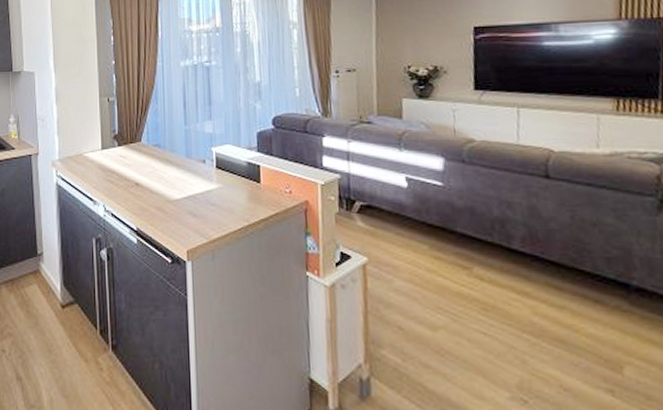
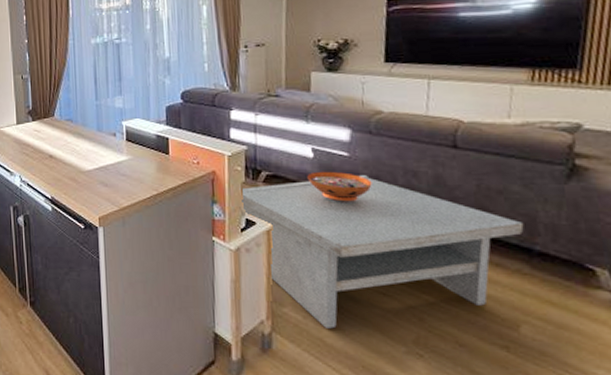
coffee table: none [333,206,620,372] -> present [239,175,524,329]
decorative bowl: none [402,201,468,234] -> present [307,171,372,202]

